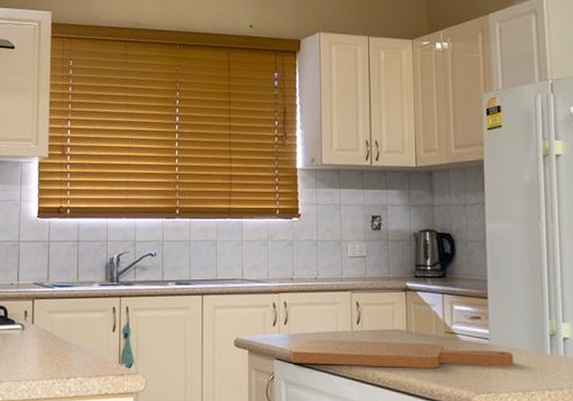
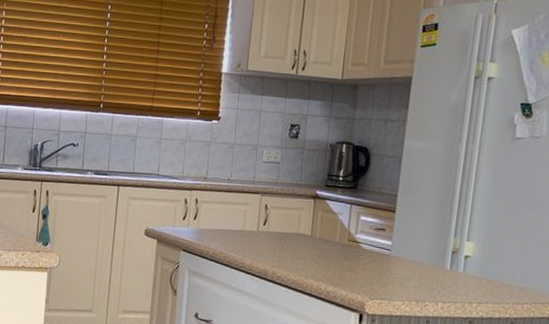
cutting board: present [290,338,513,369] -> none [196,234,412,278]

